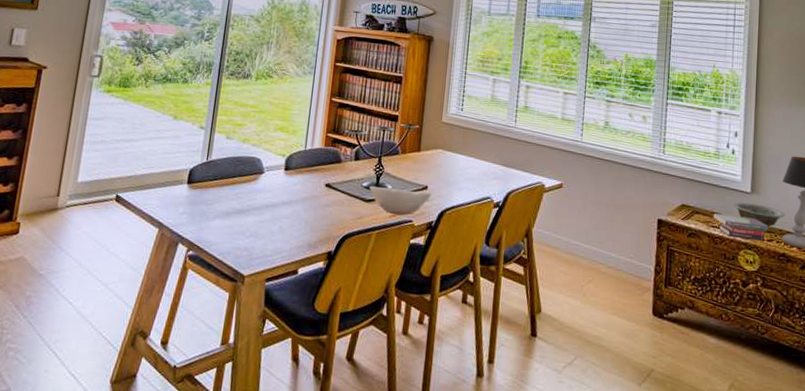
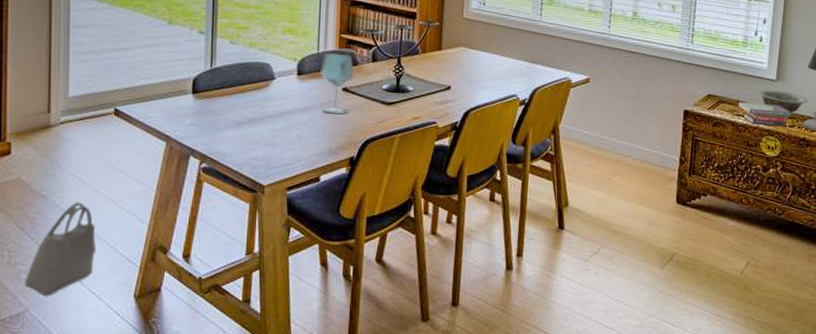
handbag: none [10,282,84,375] -> present [24,202,97,295]
wine glass: none [305,151,338,209] -> present [320,53,354,114]
bowl: present [369,185,433,216] -> none [389,87,456,118]

